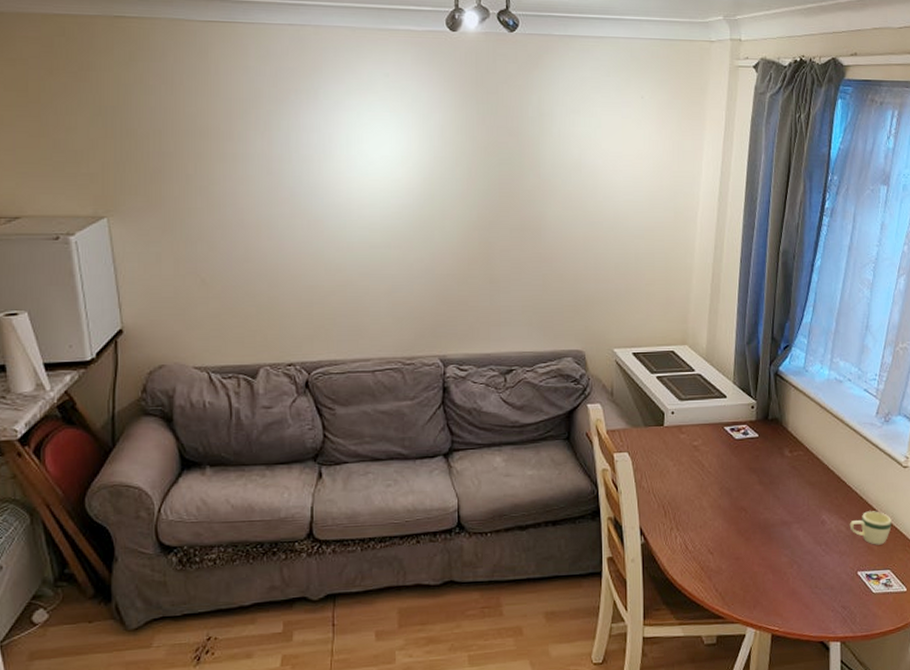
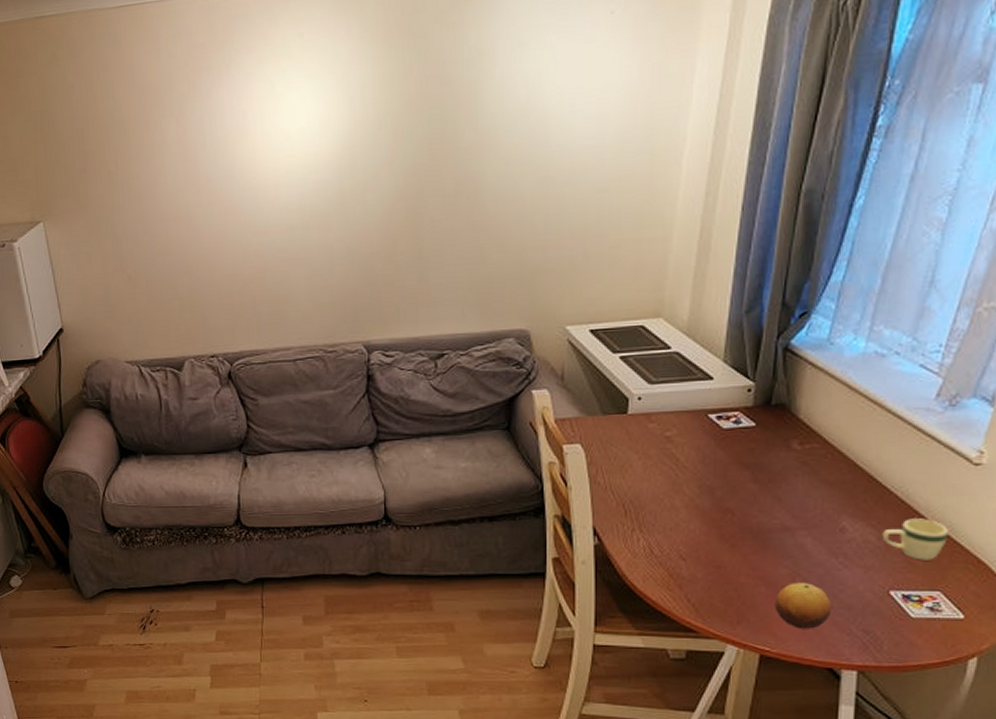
fruit: none [780,568,820,609] -> present [775,583,832,629]

